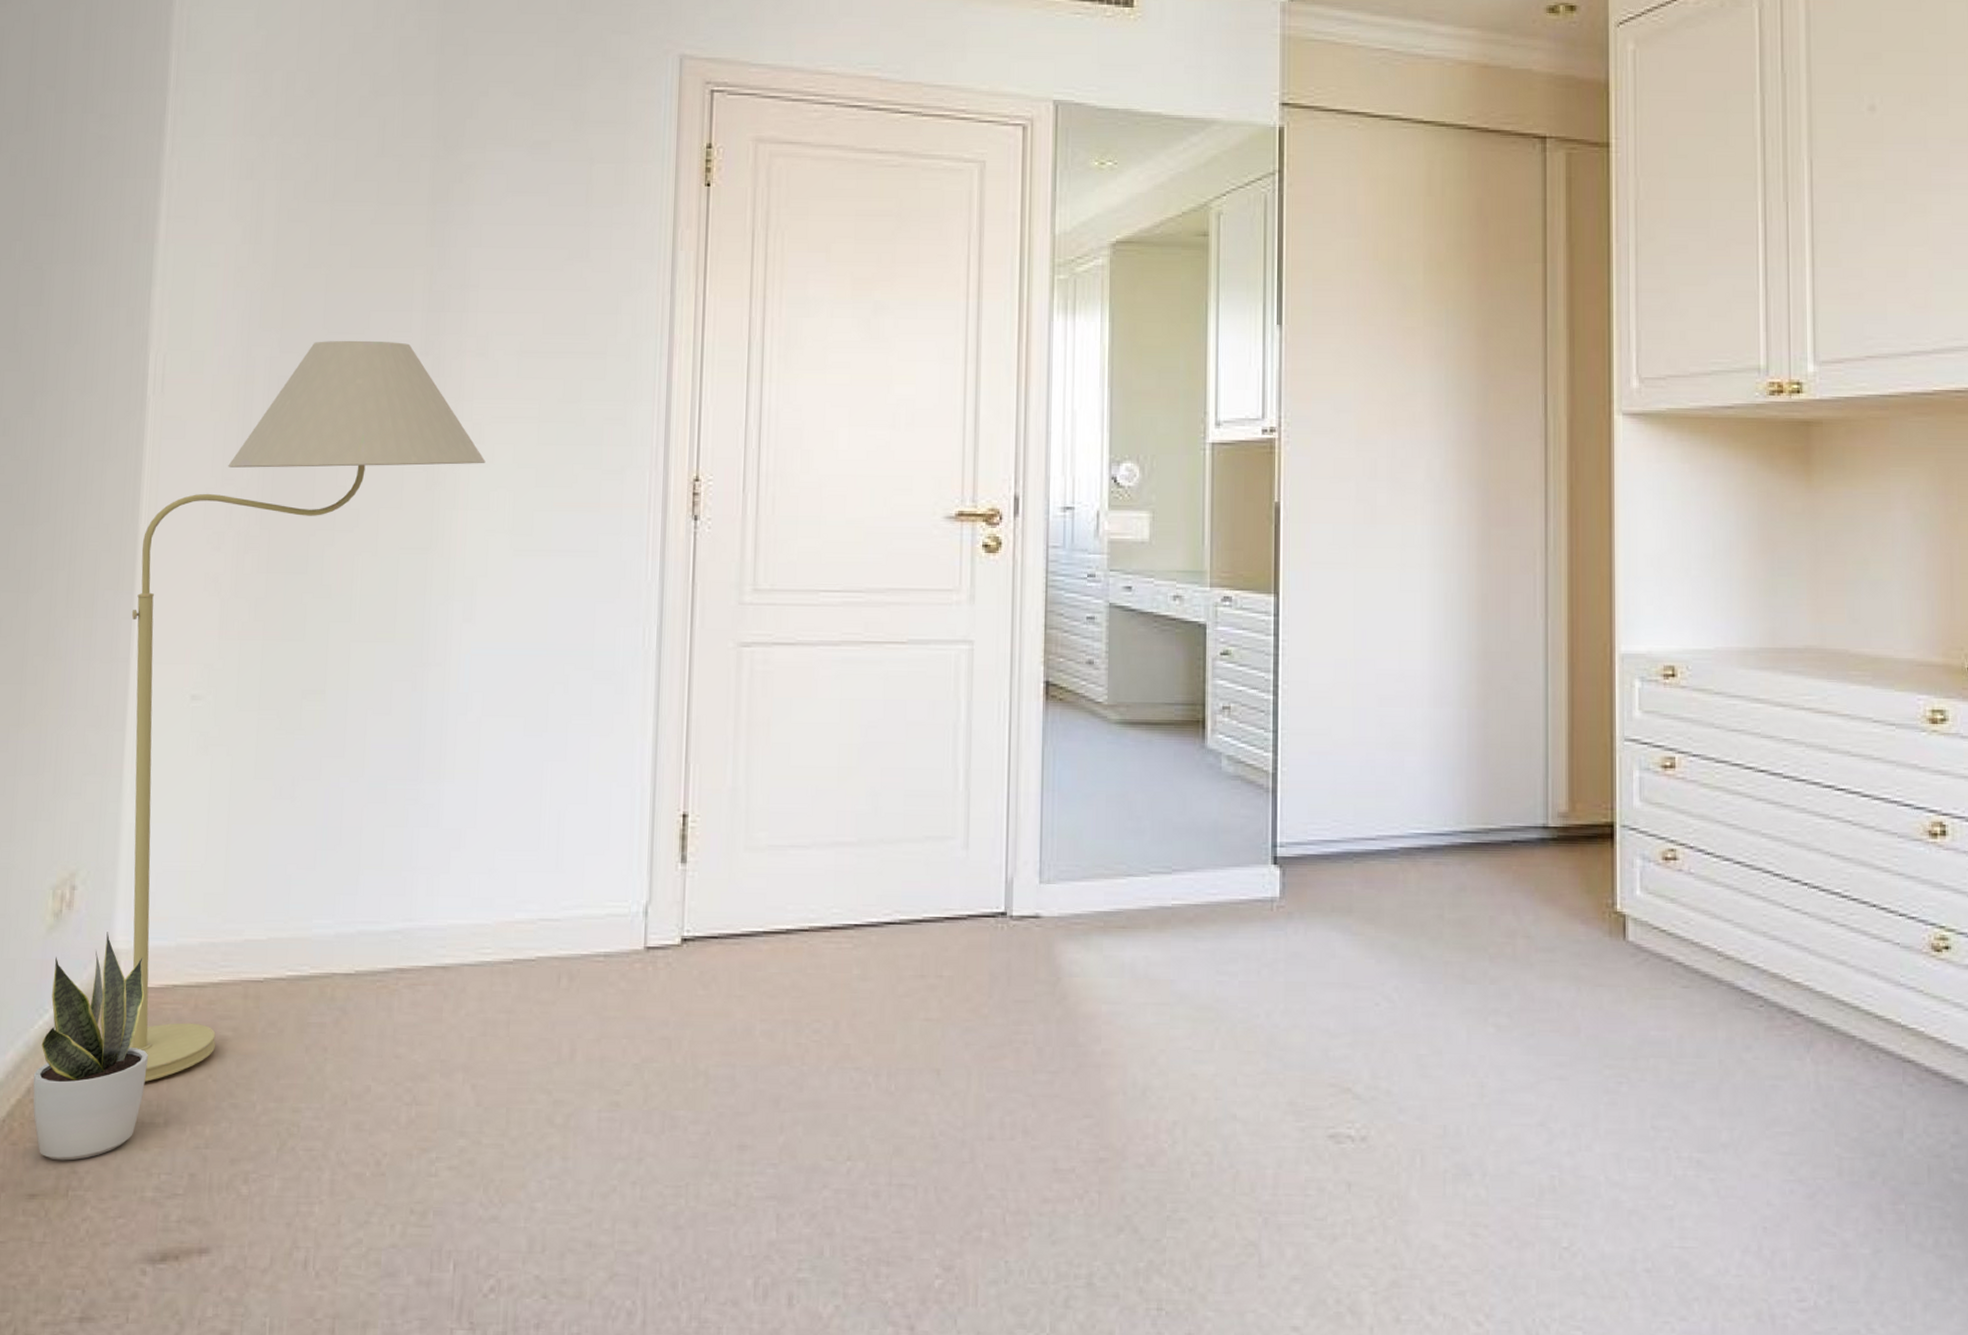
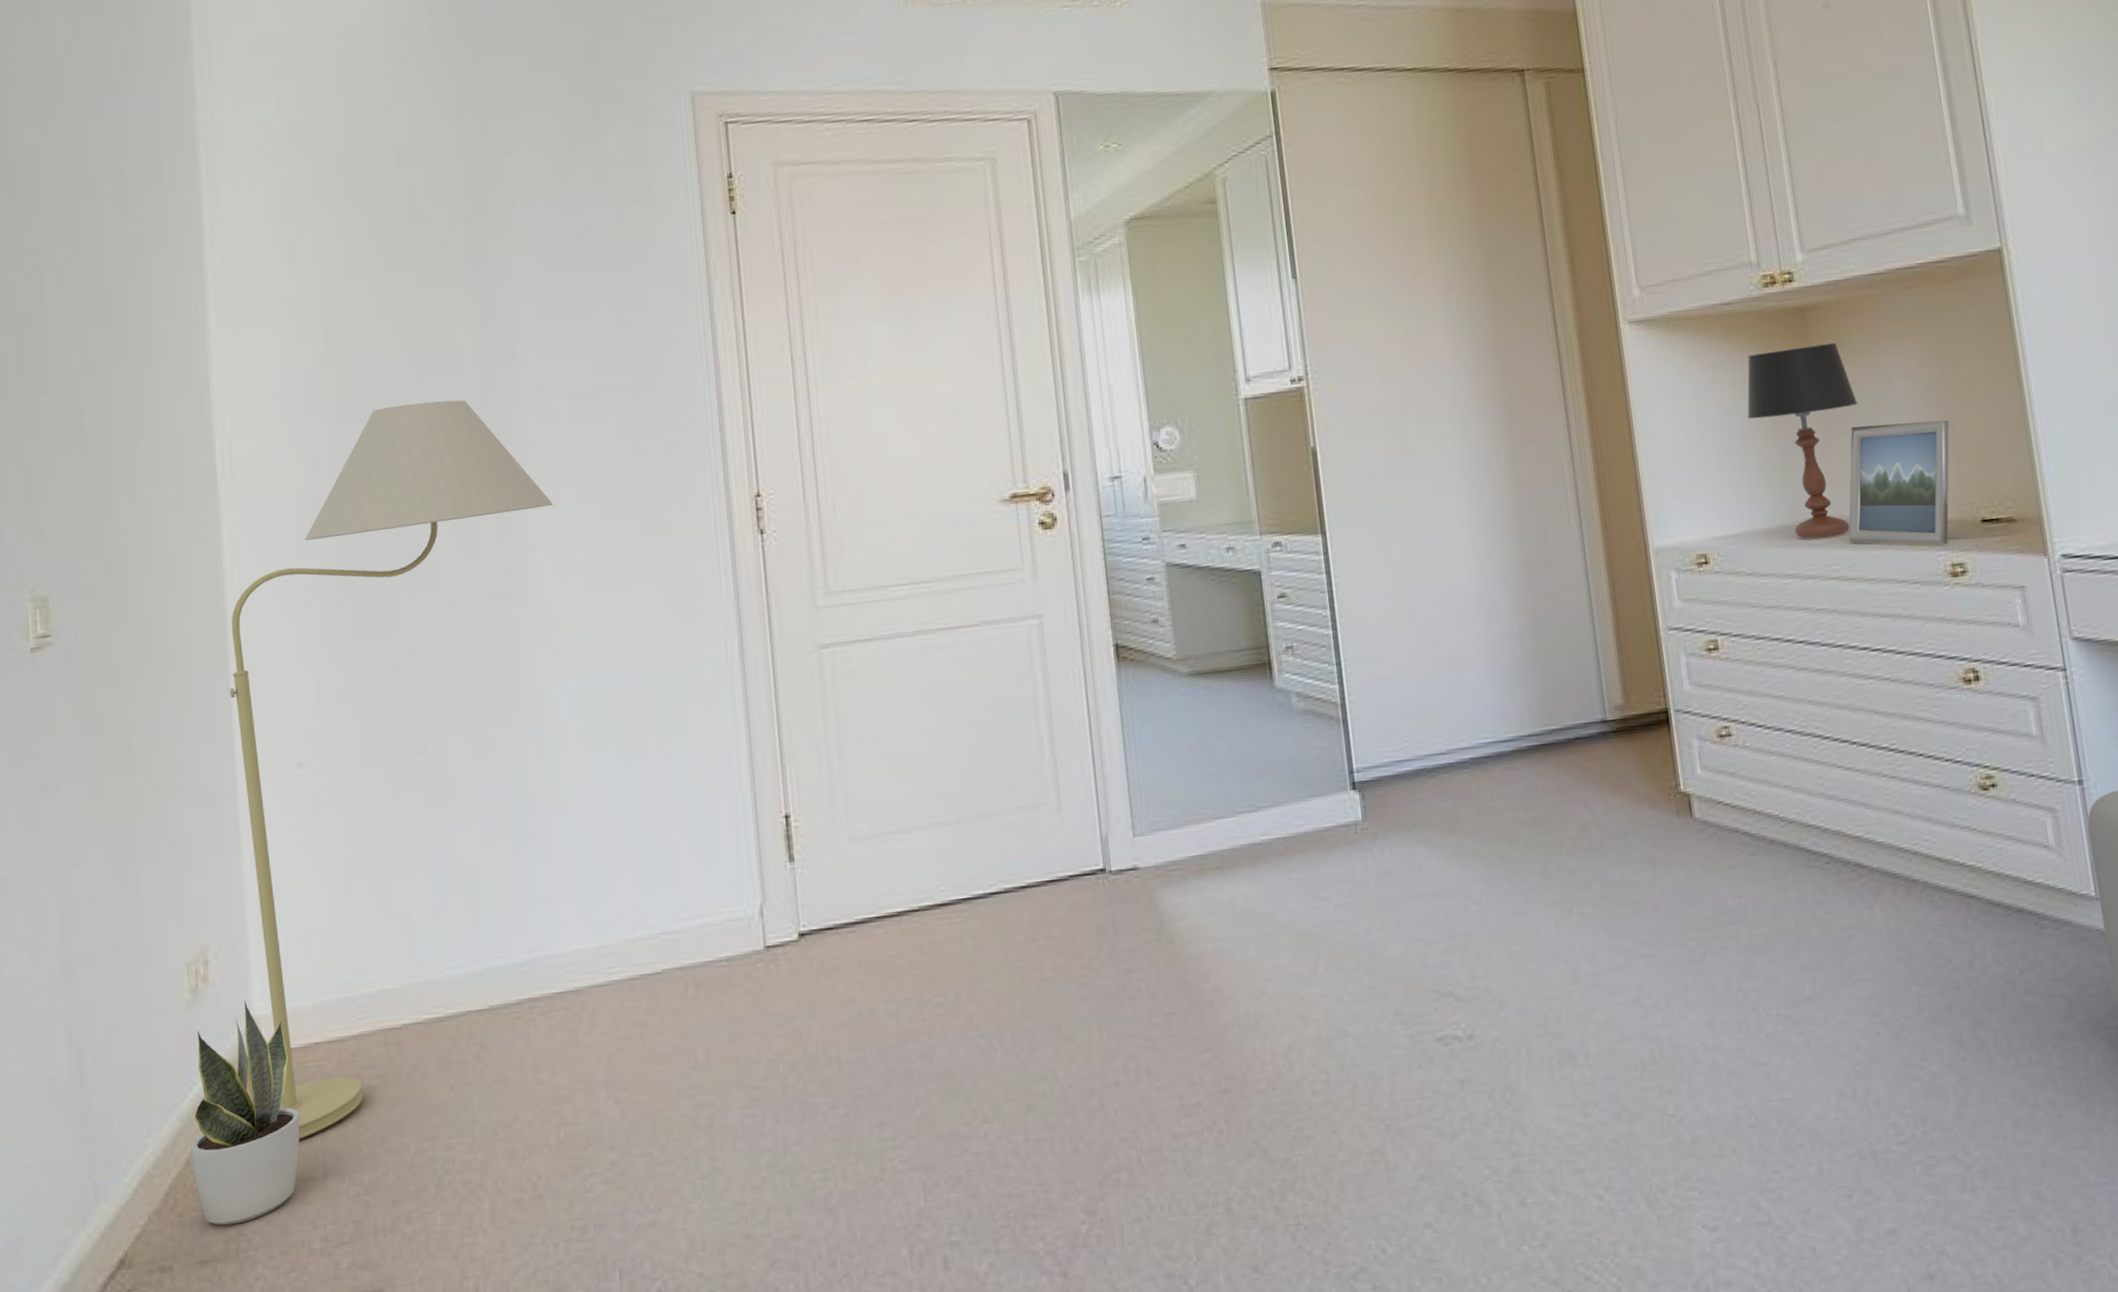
table lamp: none [1735,462,1853,666] -> present [1747,342,1858,539]
picture frame: none [1826,552,1948,689] -> present [1848,420,1950,545]

